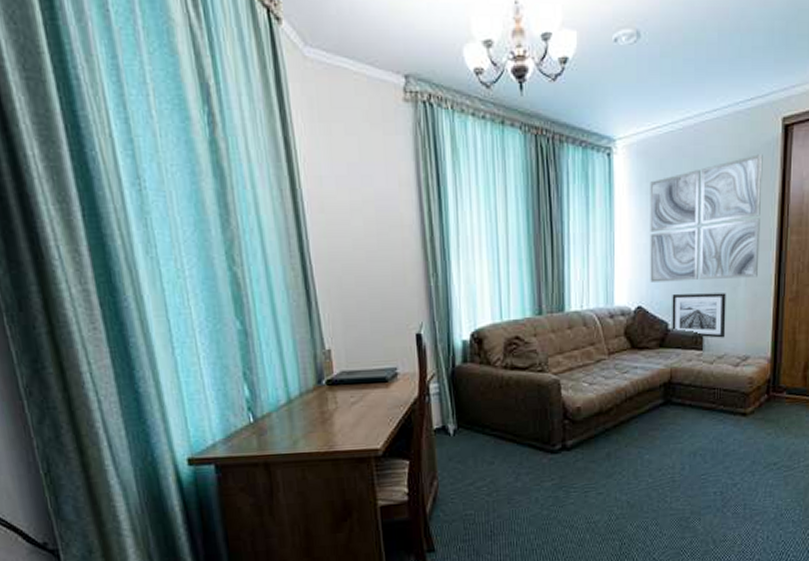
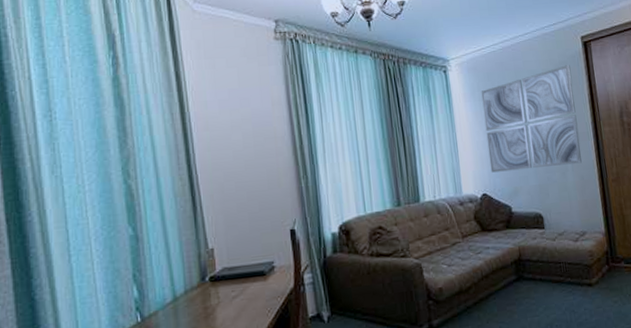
wall art: present [672,293,726,338] -> none [511,178,563,218]

